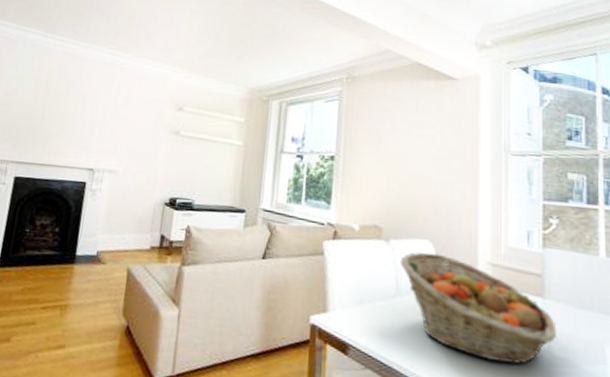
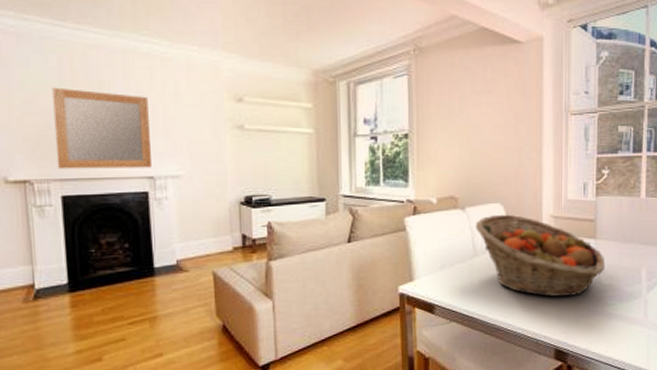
home mirror: none [17,84,103,161] -> present [52,87,153,169]

